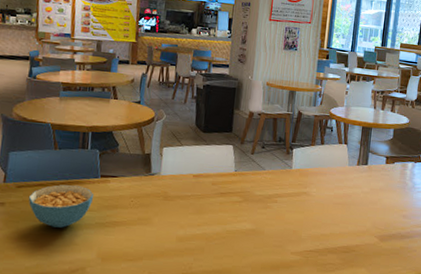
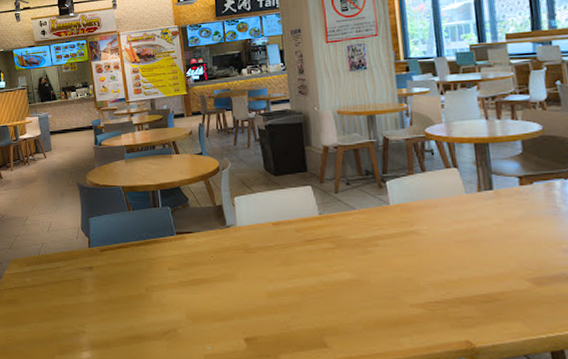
cereal bowl: present [28,184,93,228] -> none [112,245,172,289]

